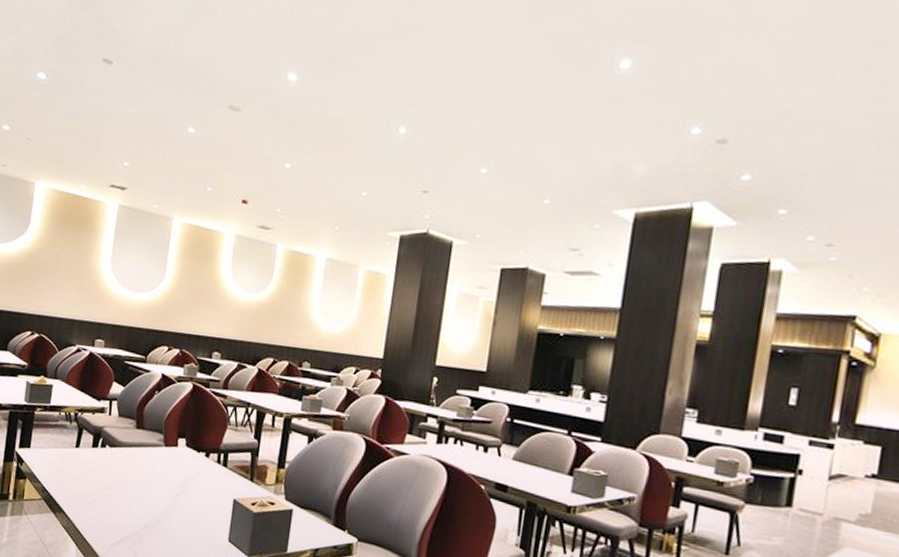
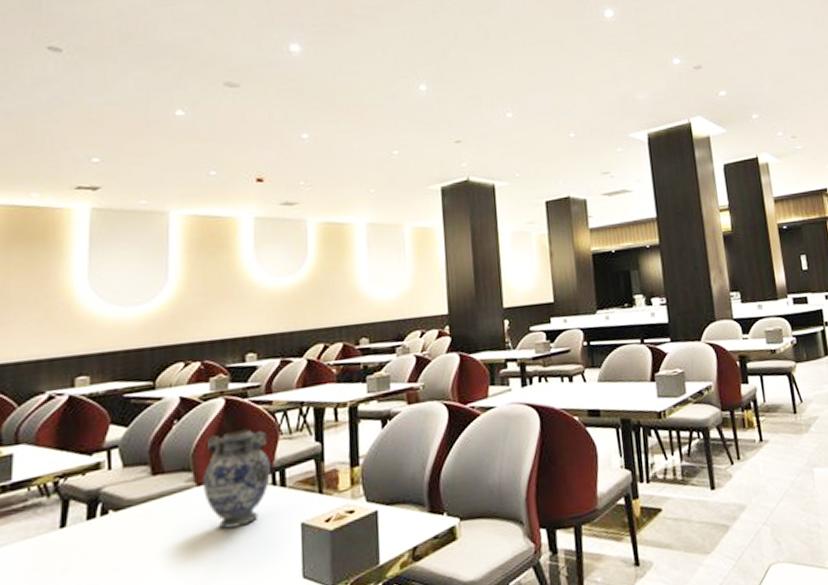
decorative vase: none [169,411,219,487] -> present [203,429,272,529]

